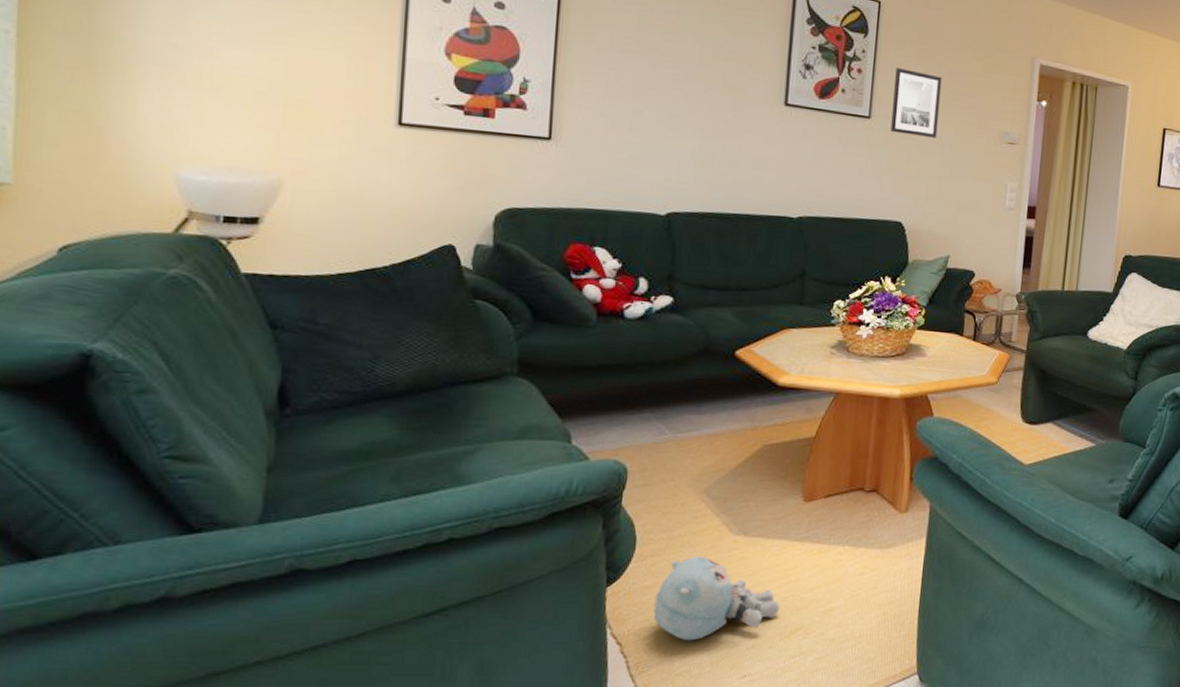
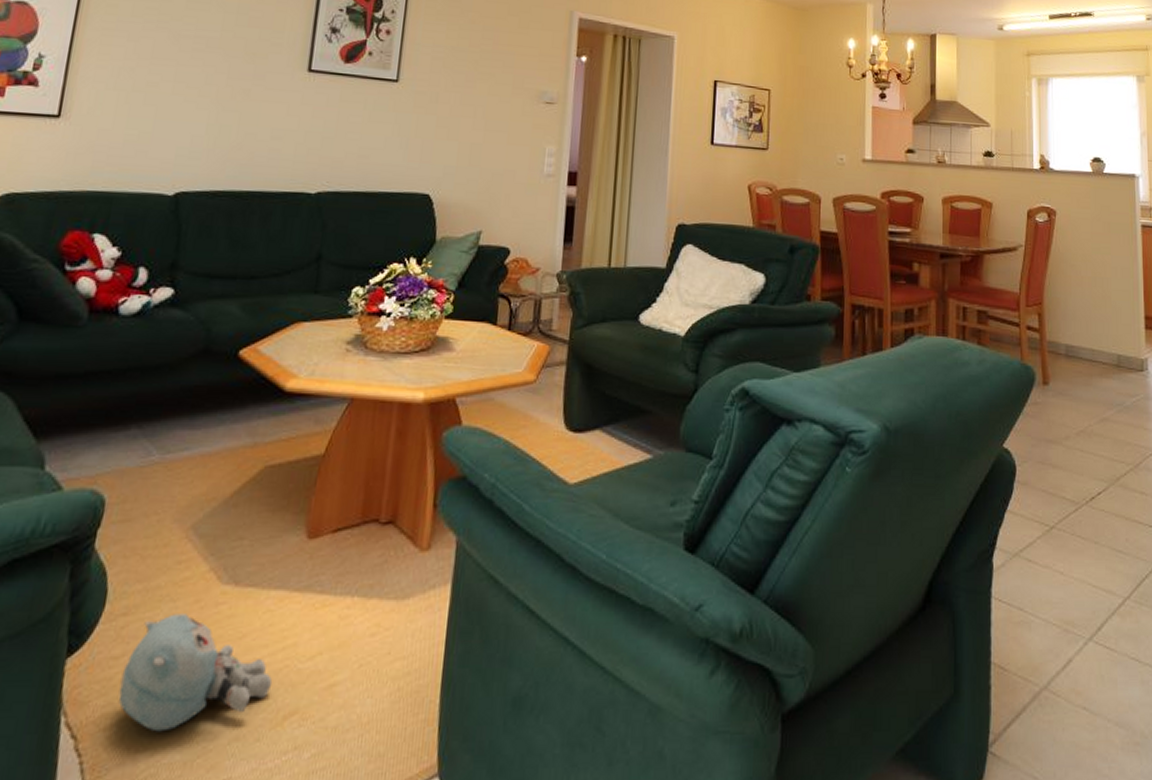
wall art: present [890,68,943,138] -> none [419,27,476,100]

